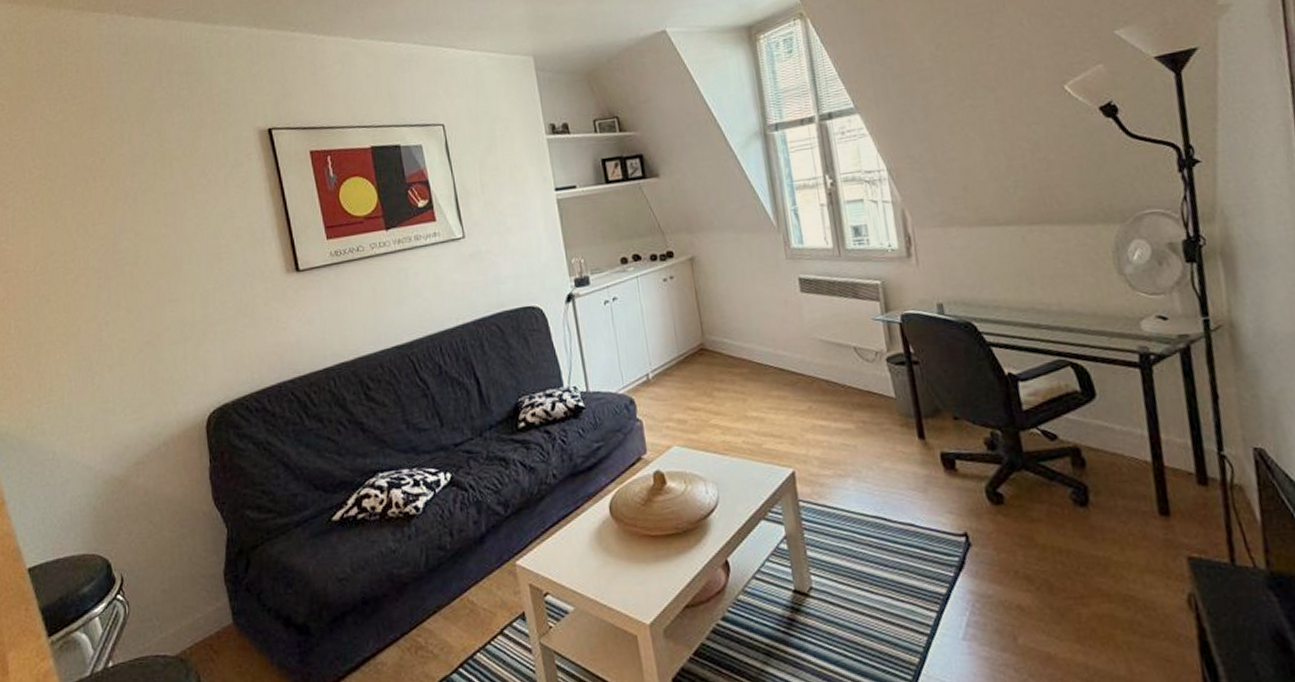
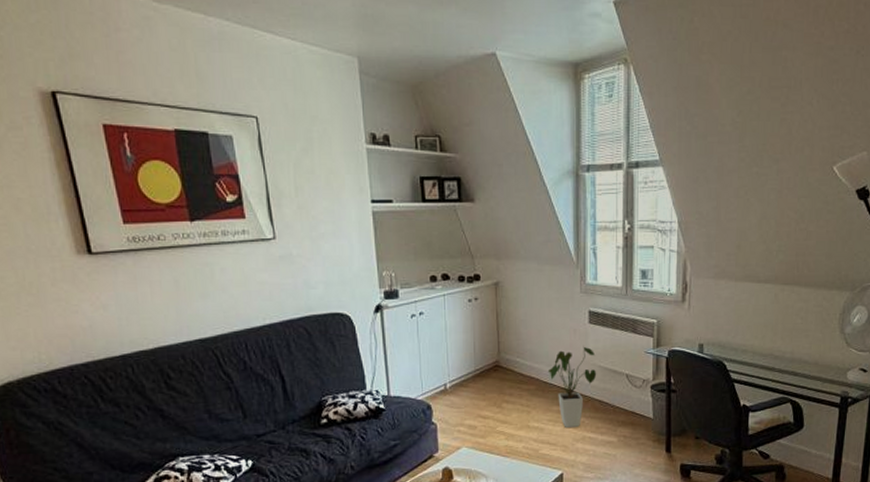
house plant: none [760,318,819,417] -> present [547,346,597,429]

